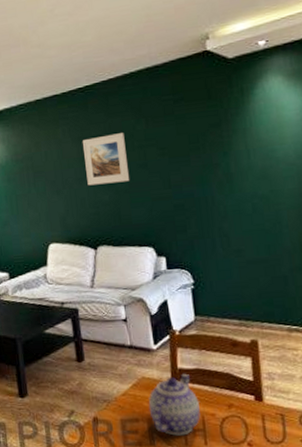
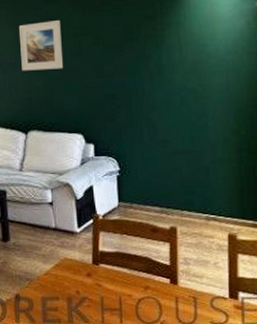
teapot: present [148,373,201,436] -> none [69,256,118,314]

